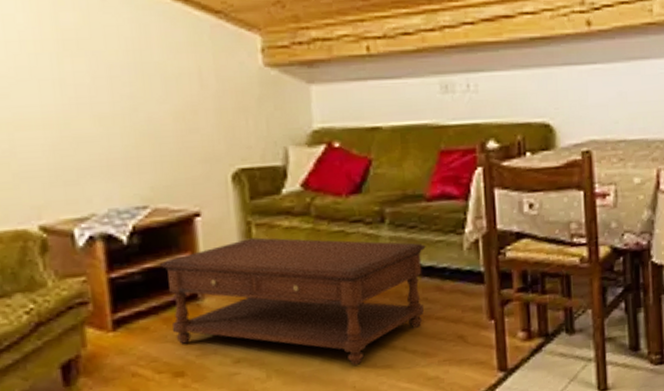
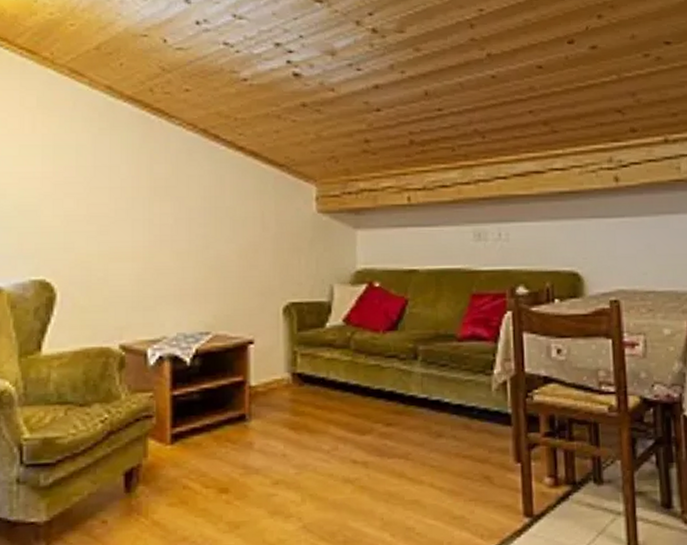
coffee table: present [160,237,426,365] -> none [216,366,456,497]

